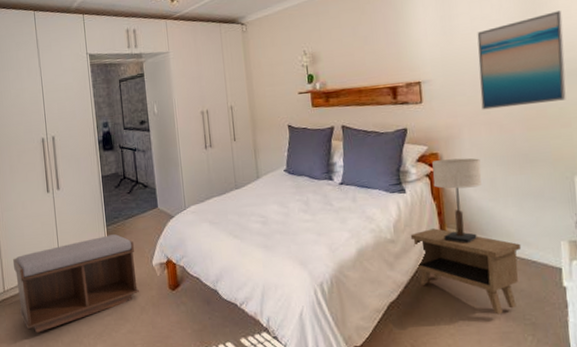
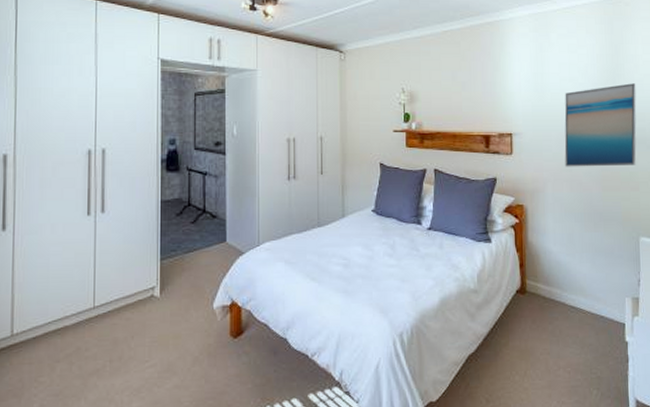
bench: present [12,234,139,333] -> none [29,270,193,389]
nightstand: present [410,228,522,315] -> none [492,280,592,369]
table lamp: present [432,158,482,243] -> none [517,212,561,296]

